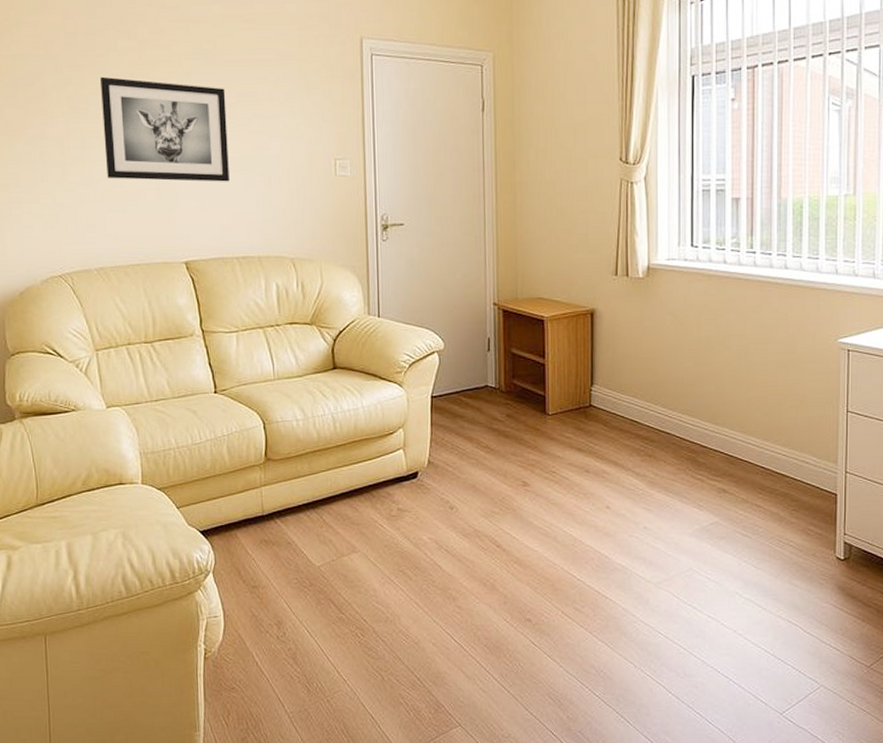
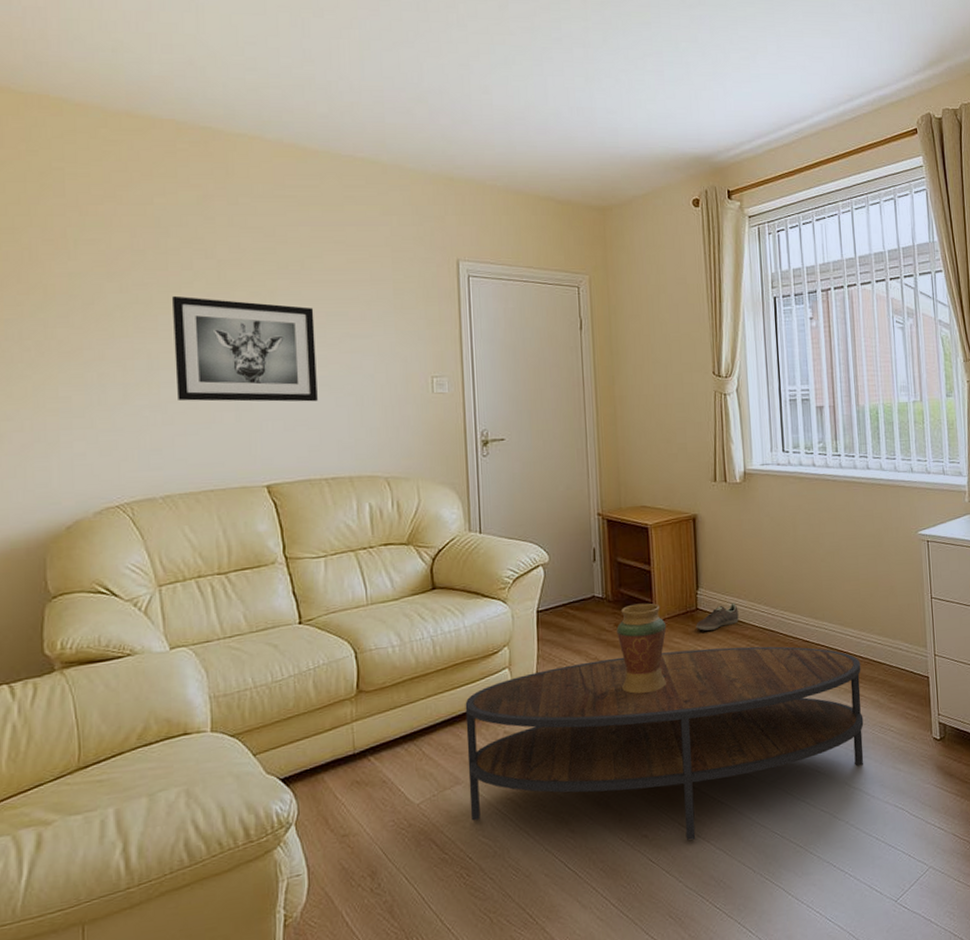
coffee table: none [362,446,762,629] -> present [465,646,864,840]
decorative vase: none [508,396,559,484] -> present [616,603,667,694]
sneaker: none [588,402,634,428] -> present [696,602,739,631]

